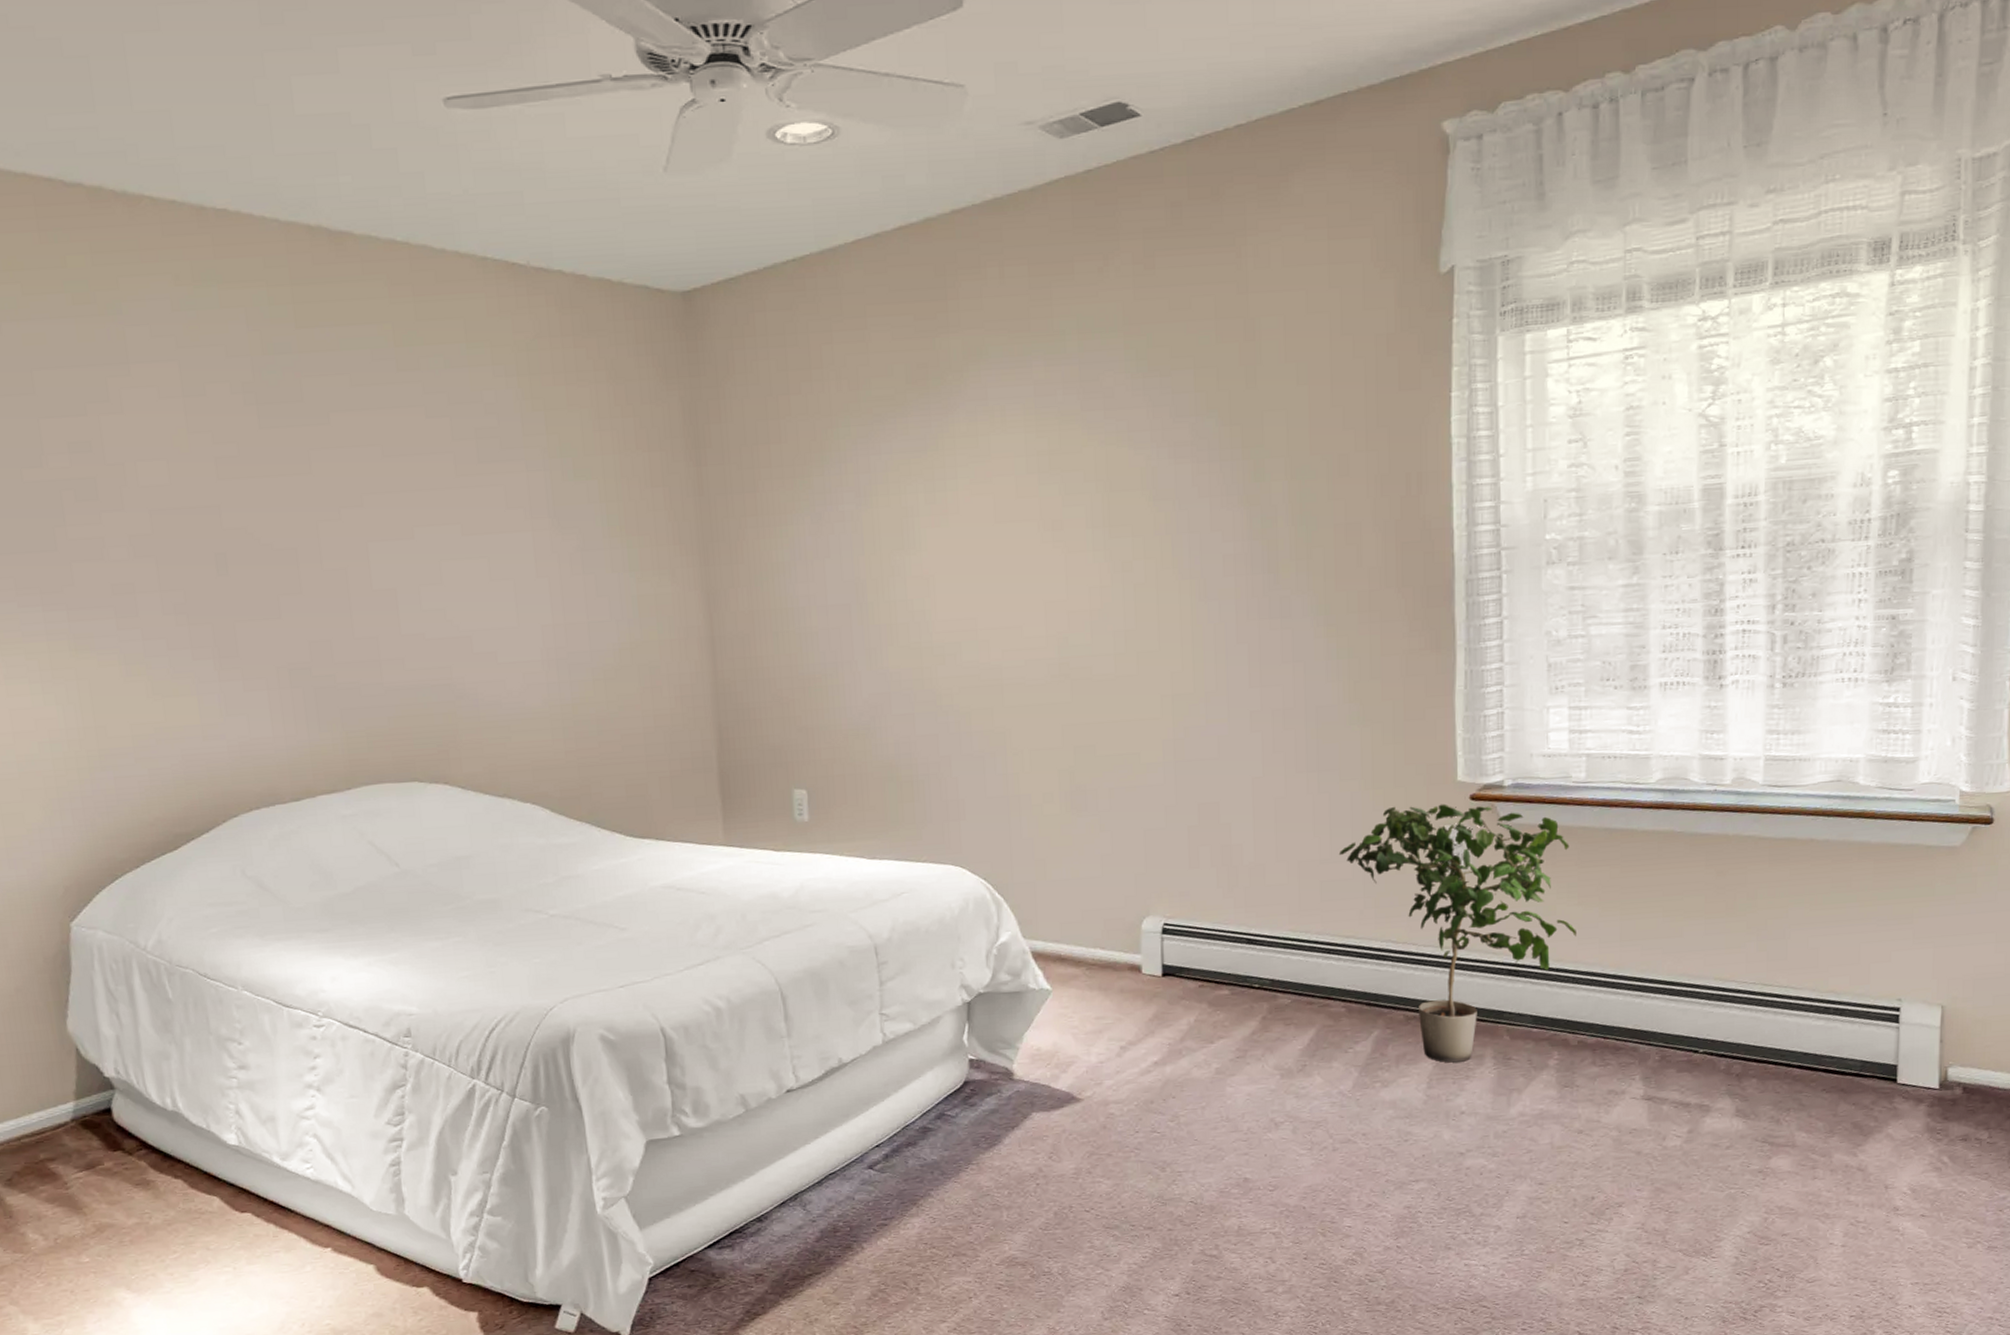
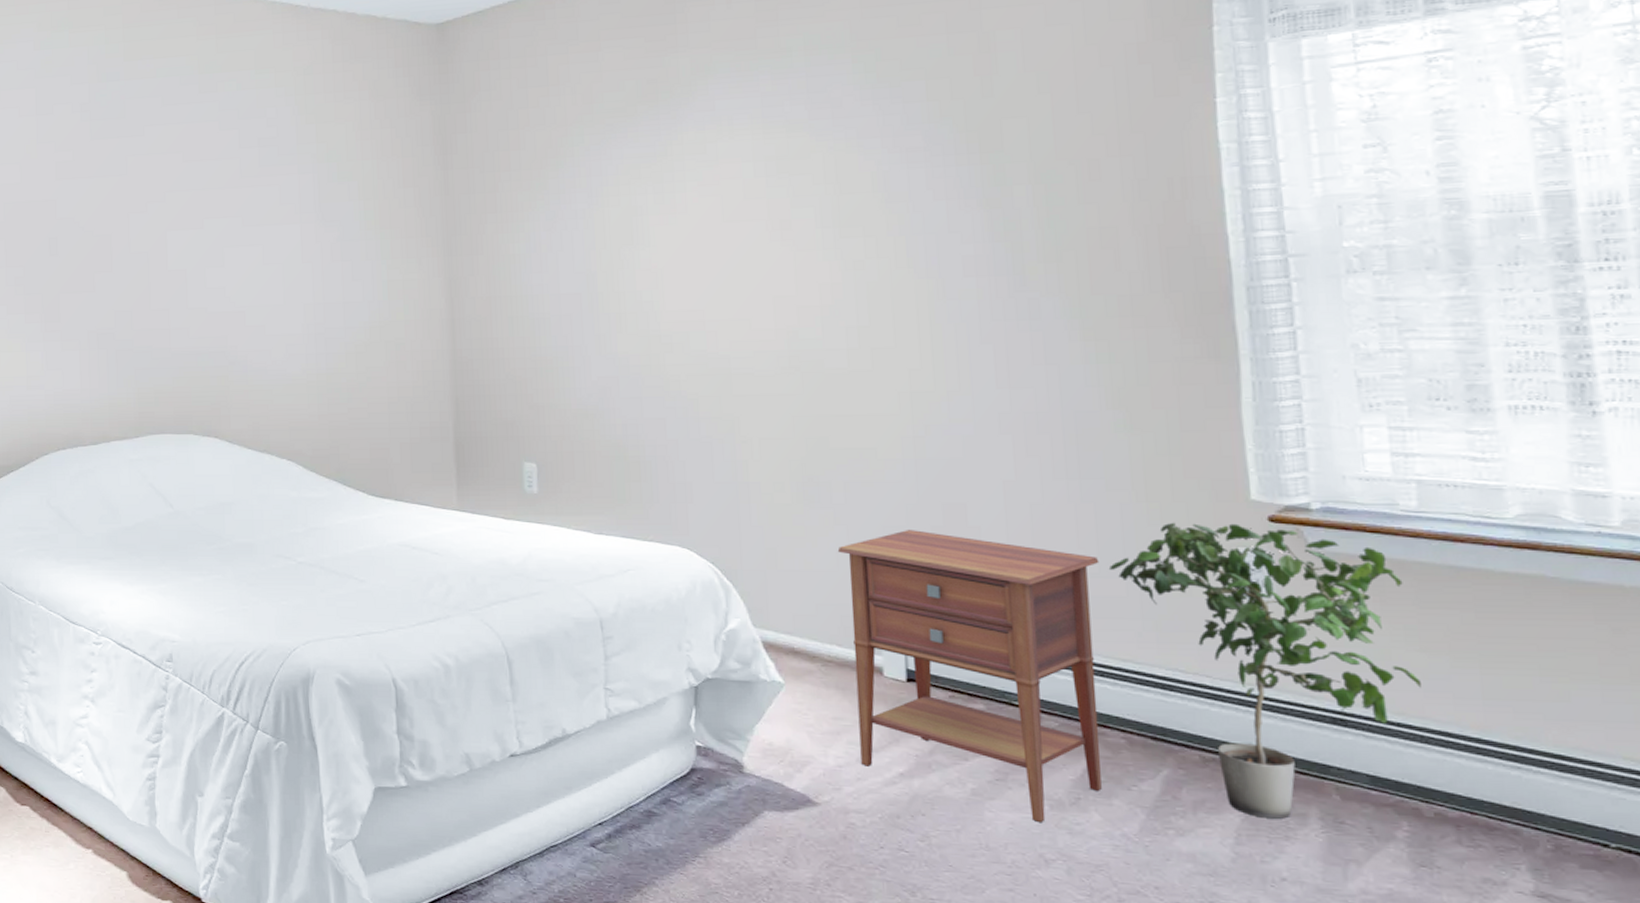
nightstand: none [1102,831,1331,1092] -> present [837,530,1102,823]

